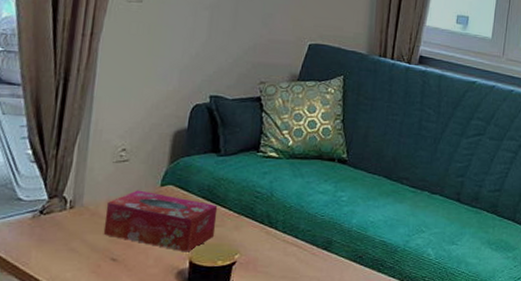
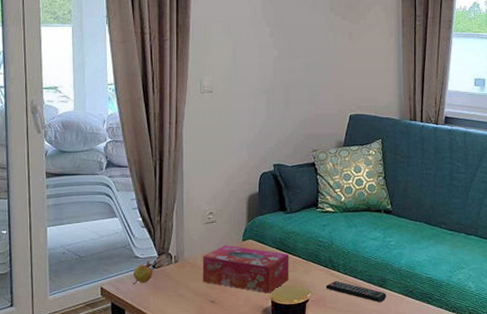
fruit: none [10,205,40,234] -> present [132,261,153,285]
remote control: none [258,240,331,269] -> present [326,281,386,303]

